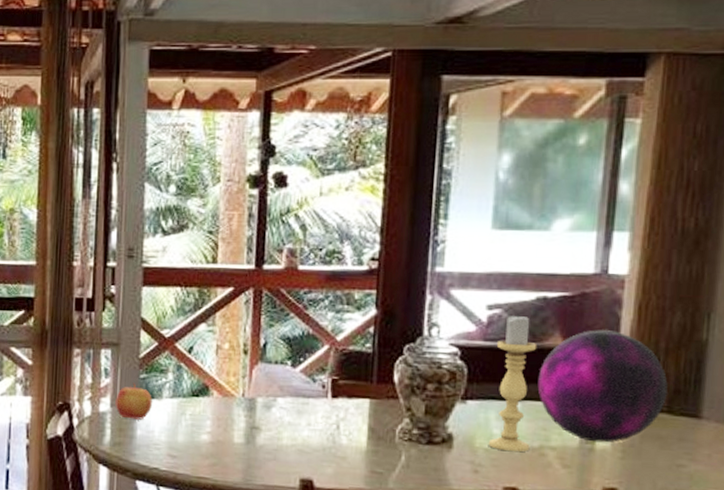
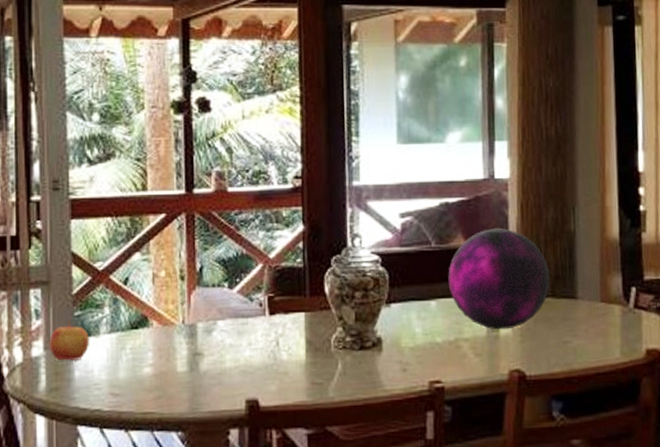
candle holder: present [488,314,537,453] -> none [411,219,448,348]

